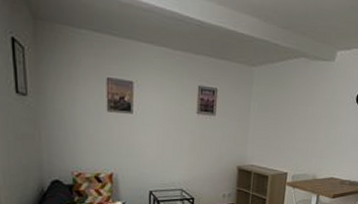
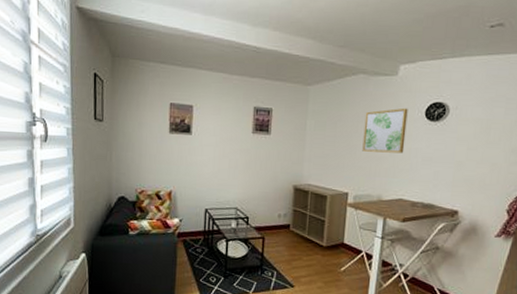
wall art: none [301,93,342,136] -> present [362,108,408,154]

